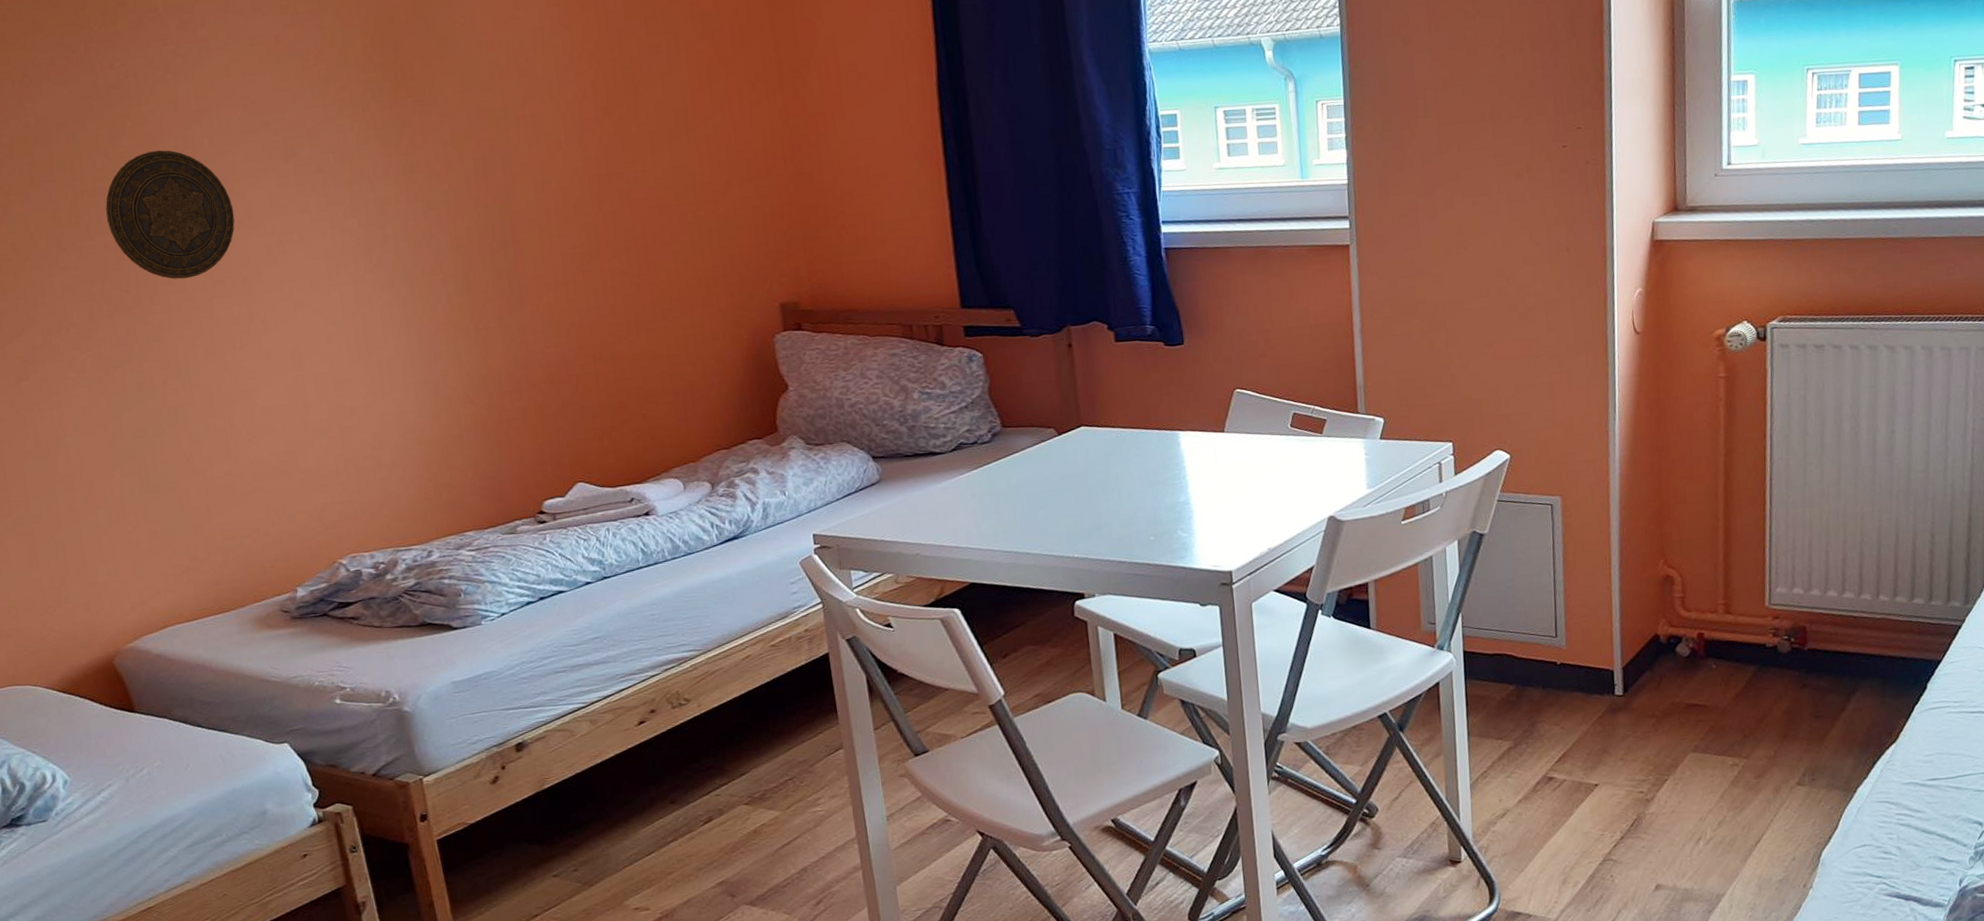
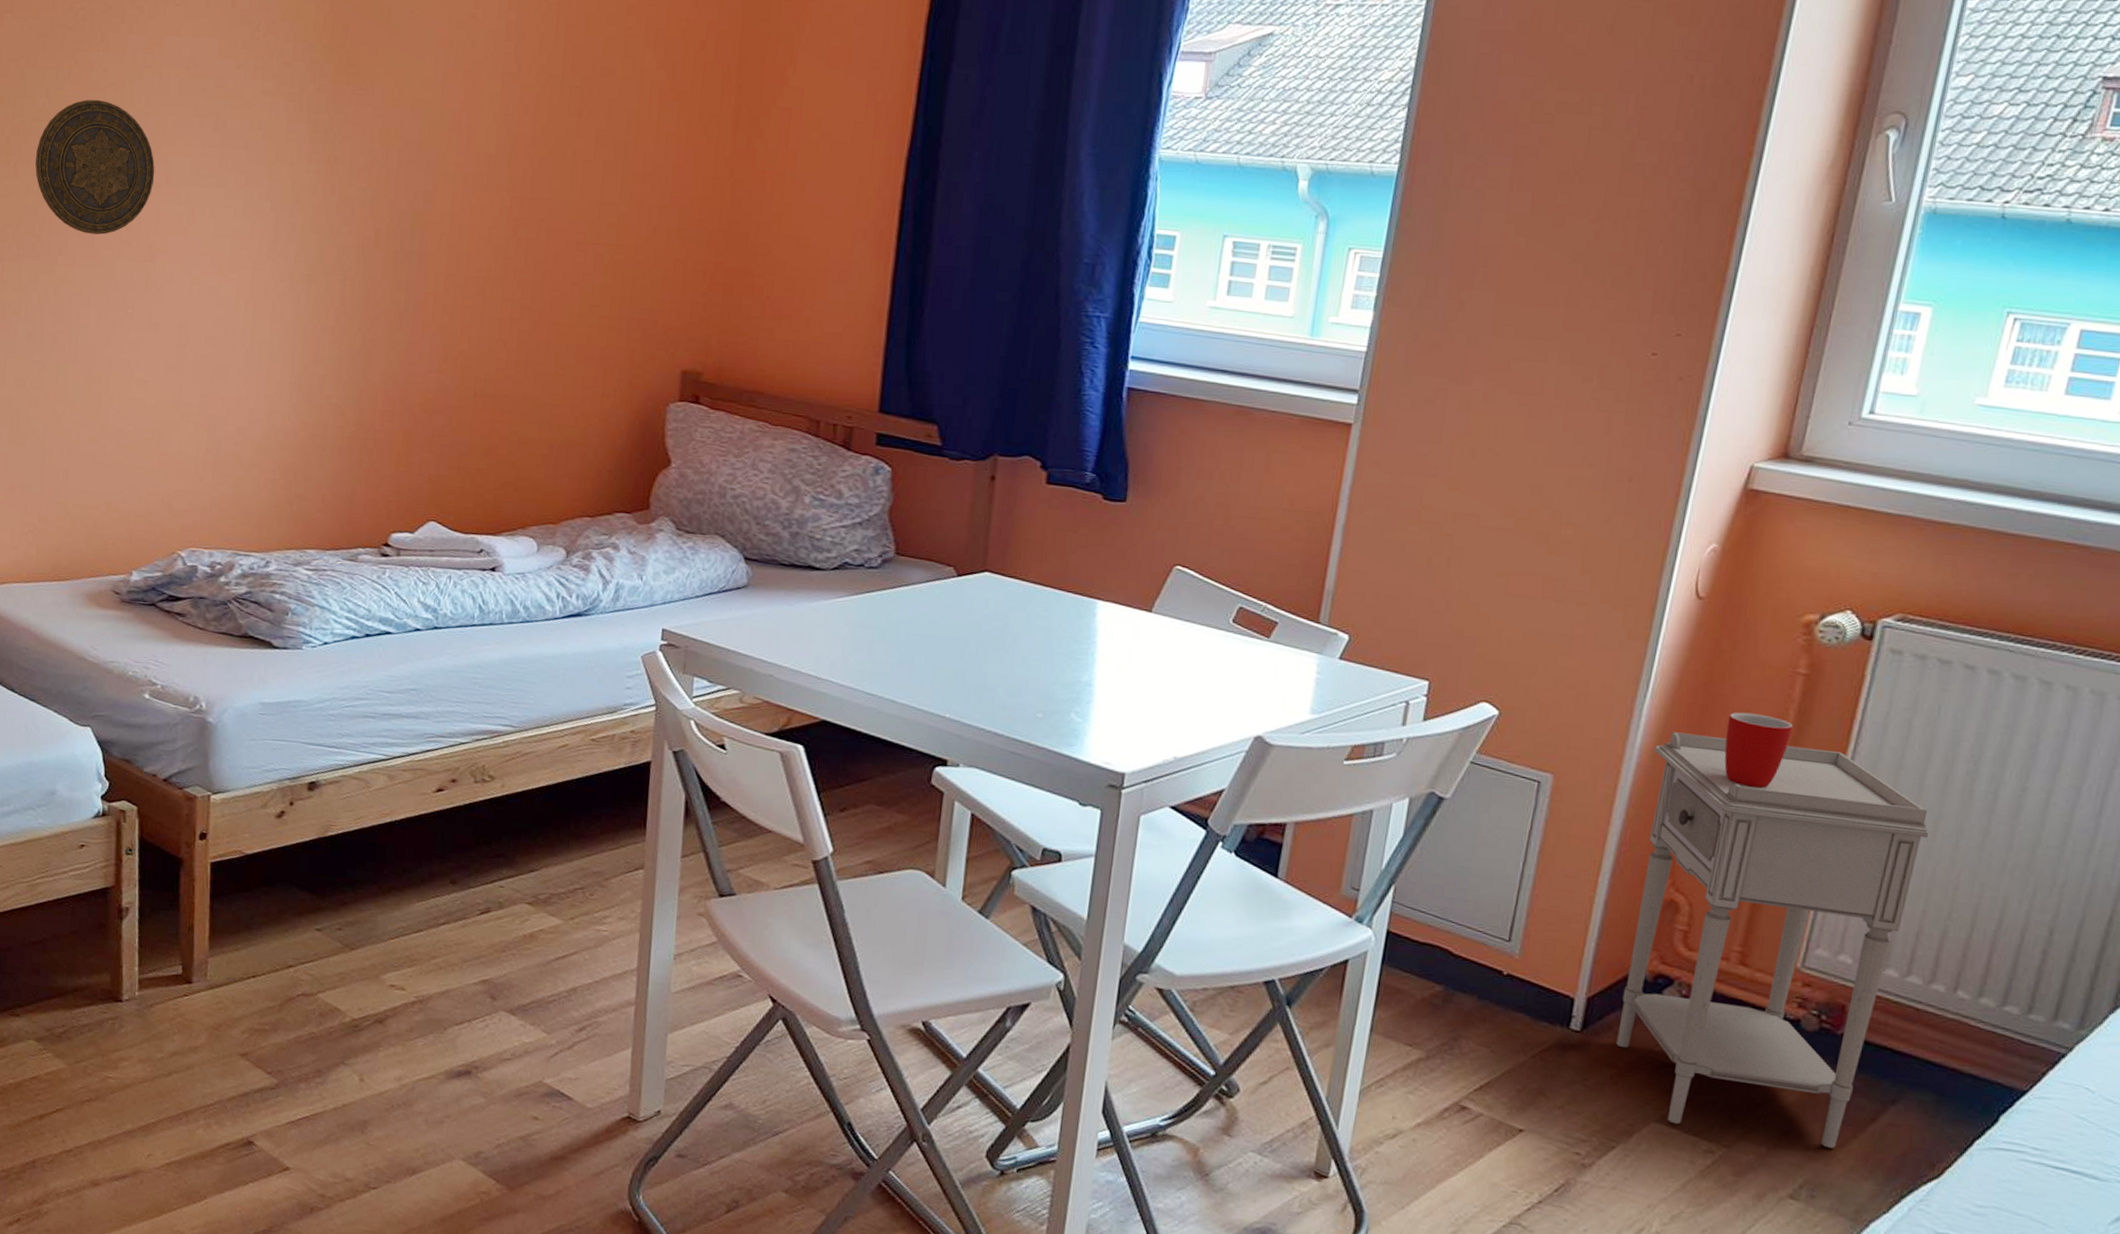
nightstand: none [1630,432,1835,750] -> present [1616,732,1928,1149]
mug: none [1677,415,1725,474] -> present [1724,712,1794,788]

